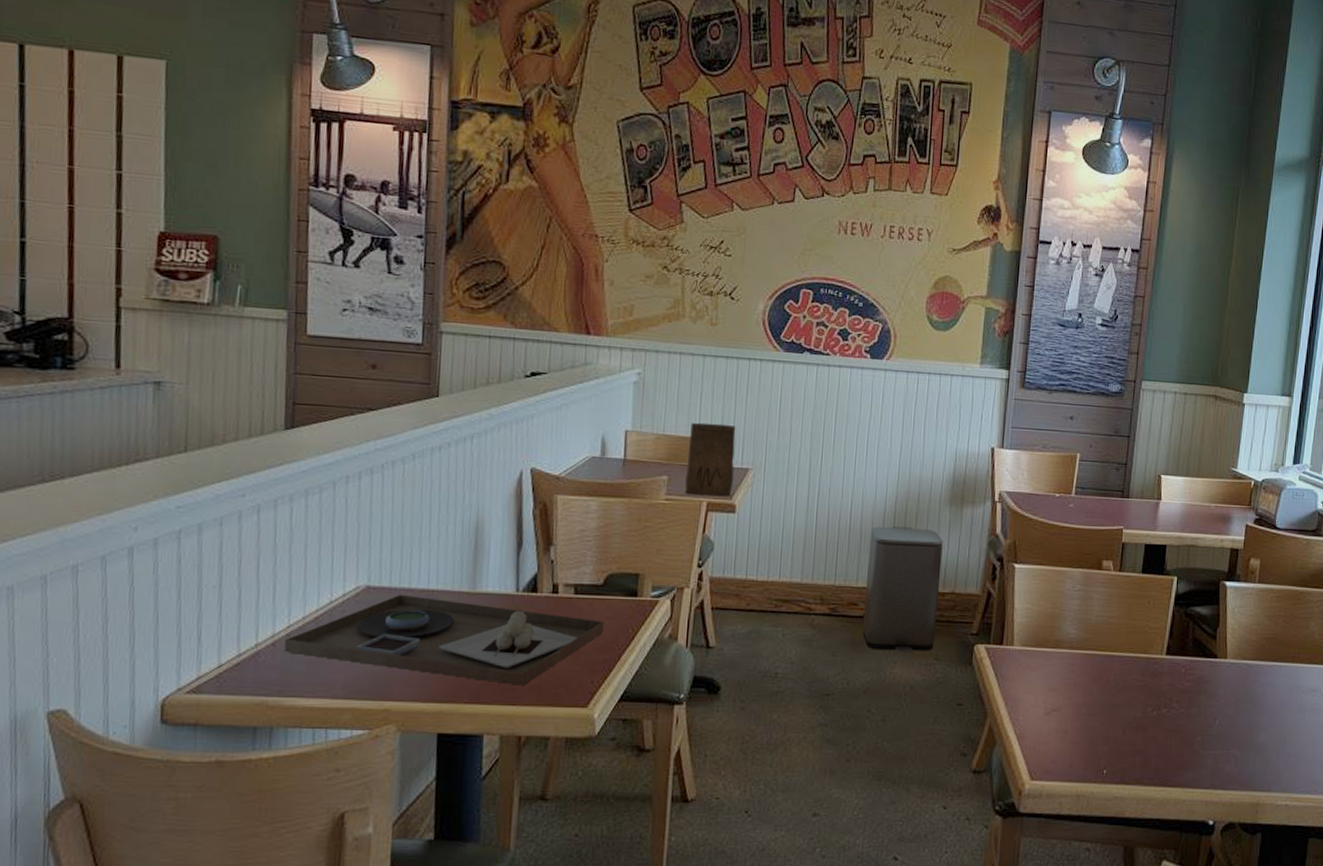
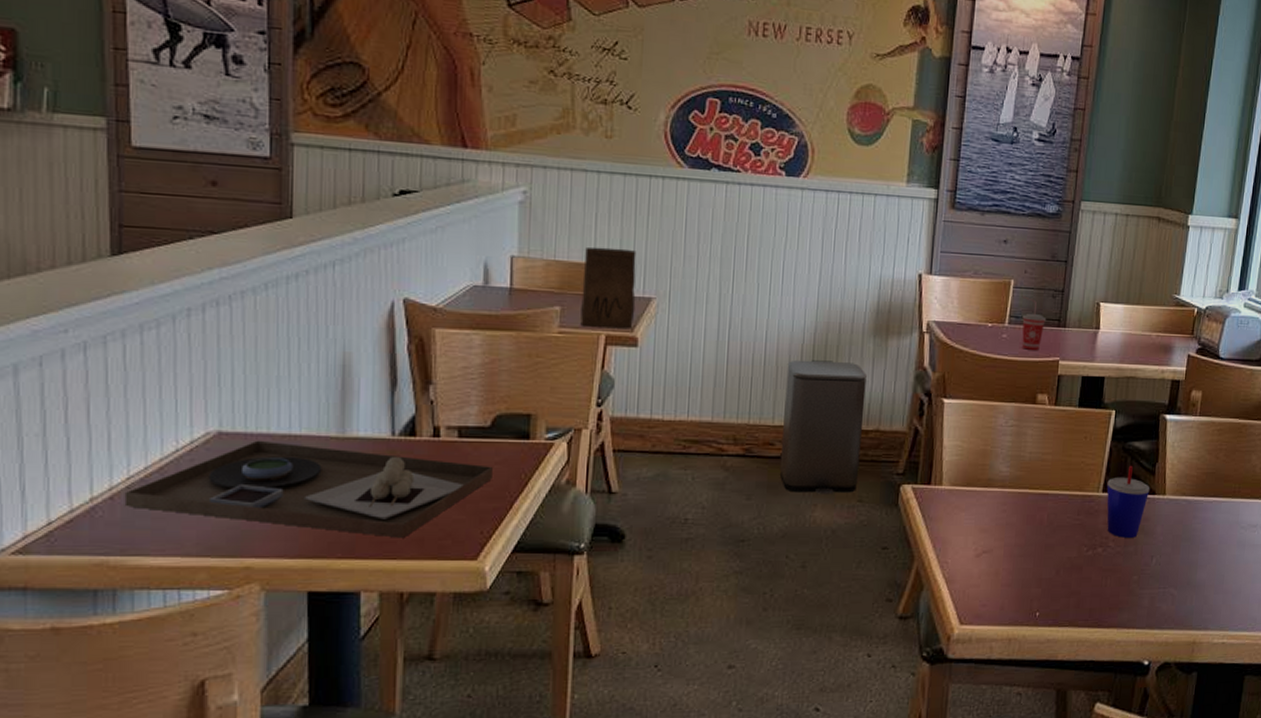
beverage cup: none [1087,468,1111,519] -> present [1021,296,1047,350]
beverage cup: none [1170,629,1212,699] -> present [1107,465,1150,538]

